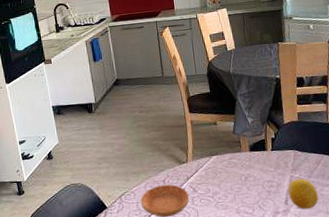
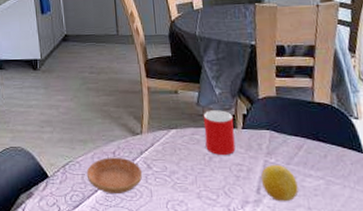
cup: none [238,136,267,175] -> present [203,110,236,155]

